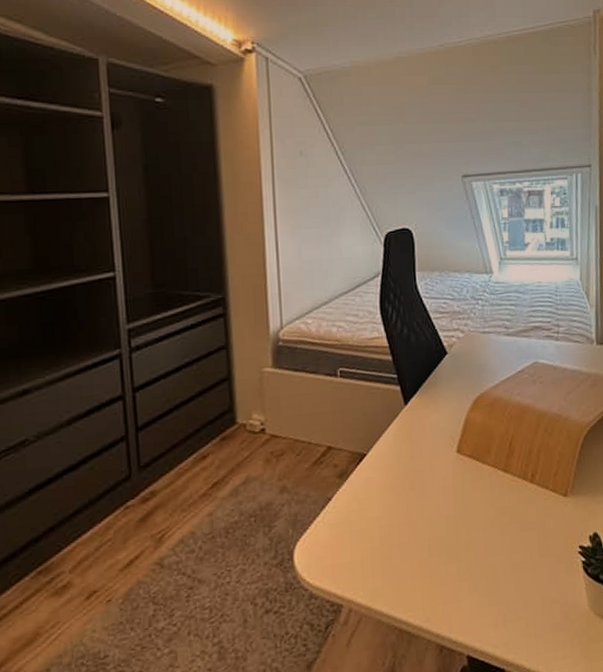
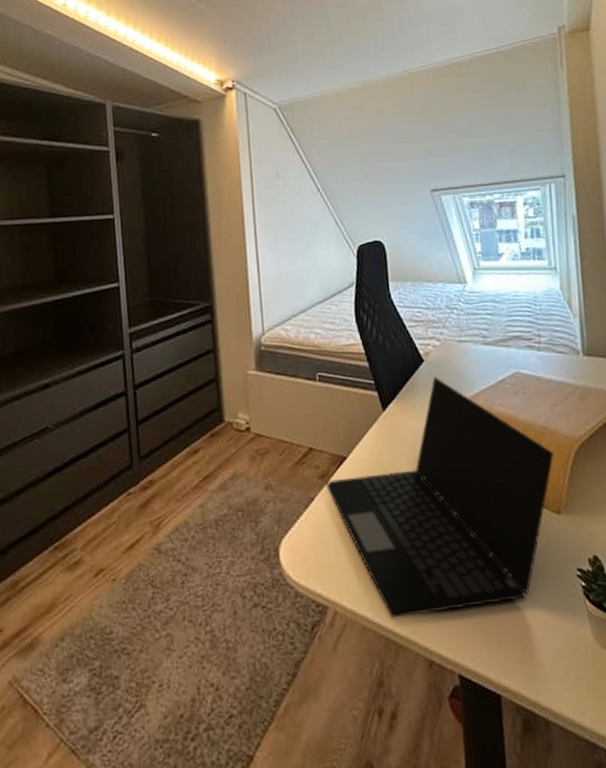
laptop: none [344,369,565,610] -> present [325,376,555,618]

